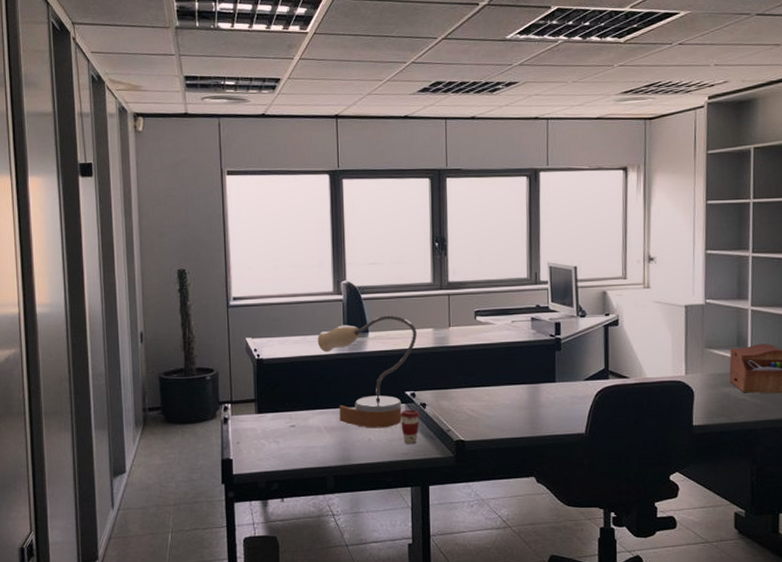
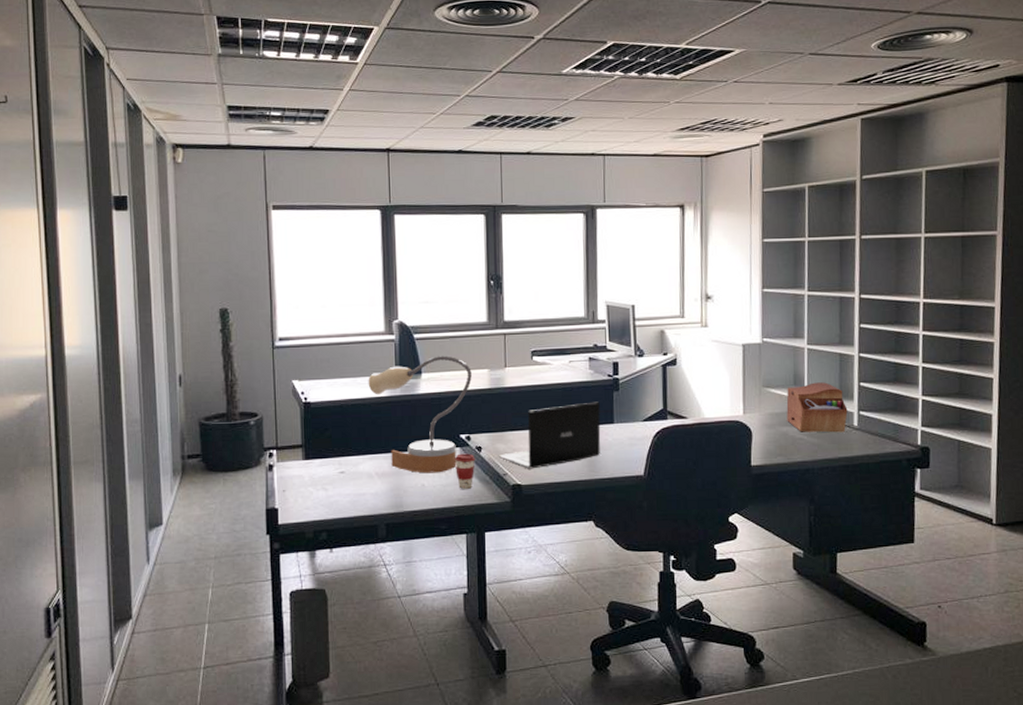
laptop: none [442,361,543,426] -> present [498,401,601,469]

